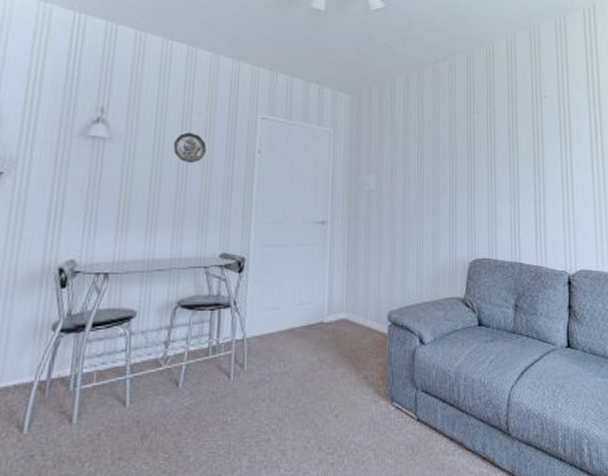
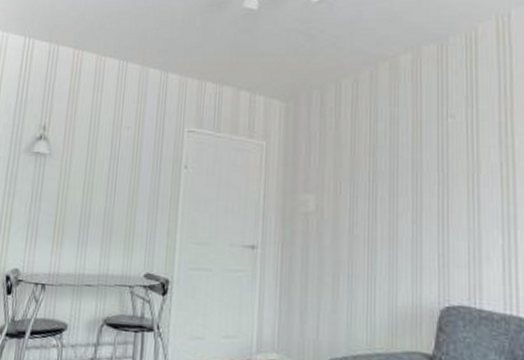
decorative plate: present [173,132,206,164] -> none [103,147,134,179]

